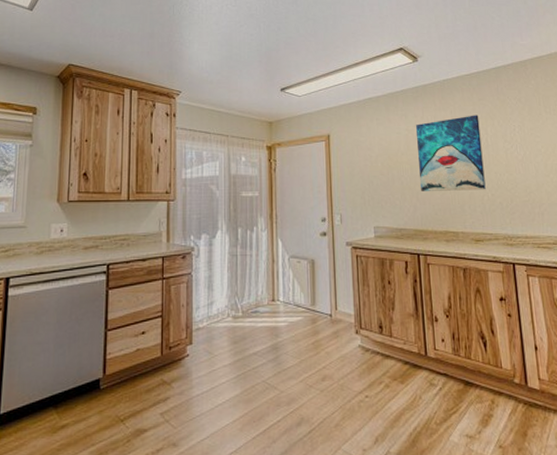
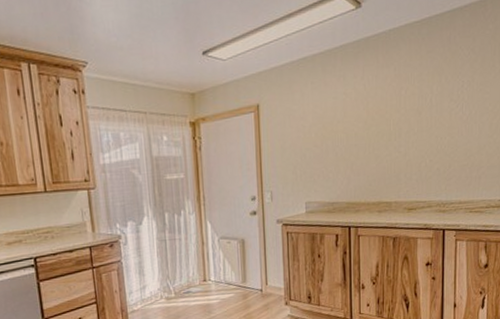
wall art: present [416,115,486,191] -> none [355,70,425,162]

